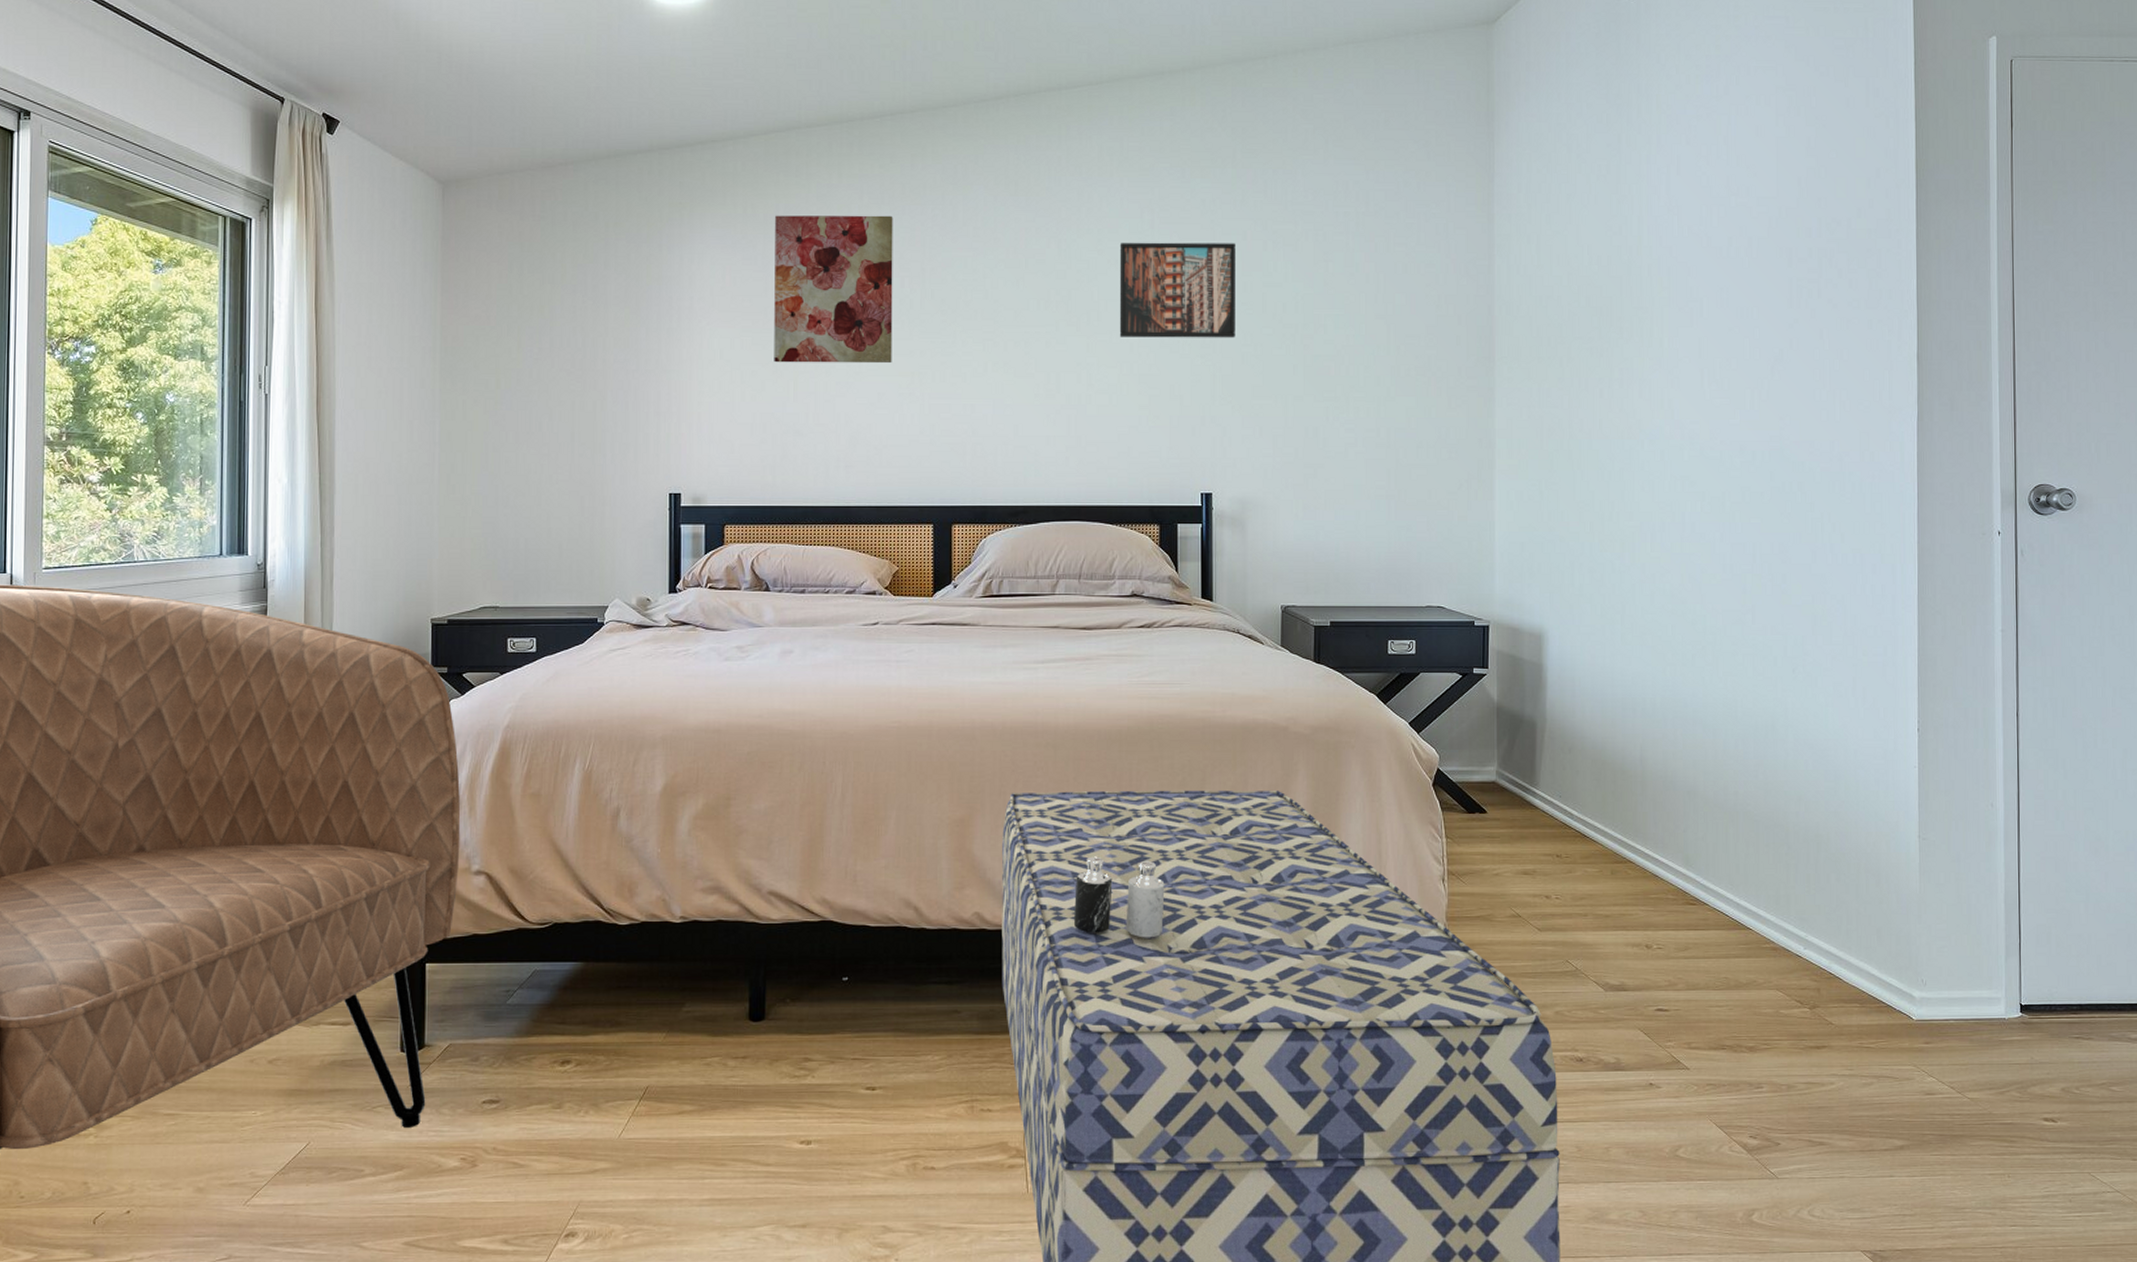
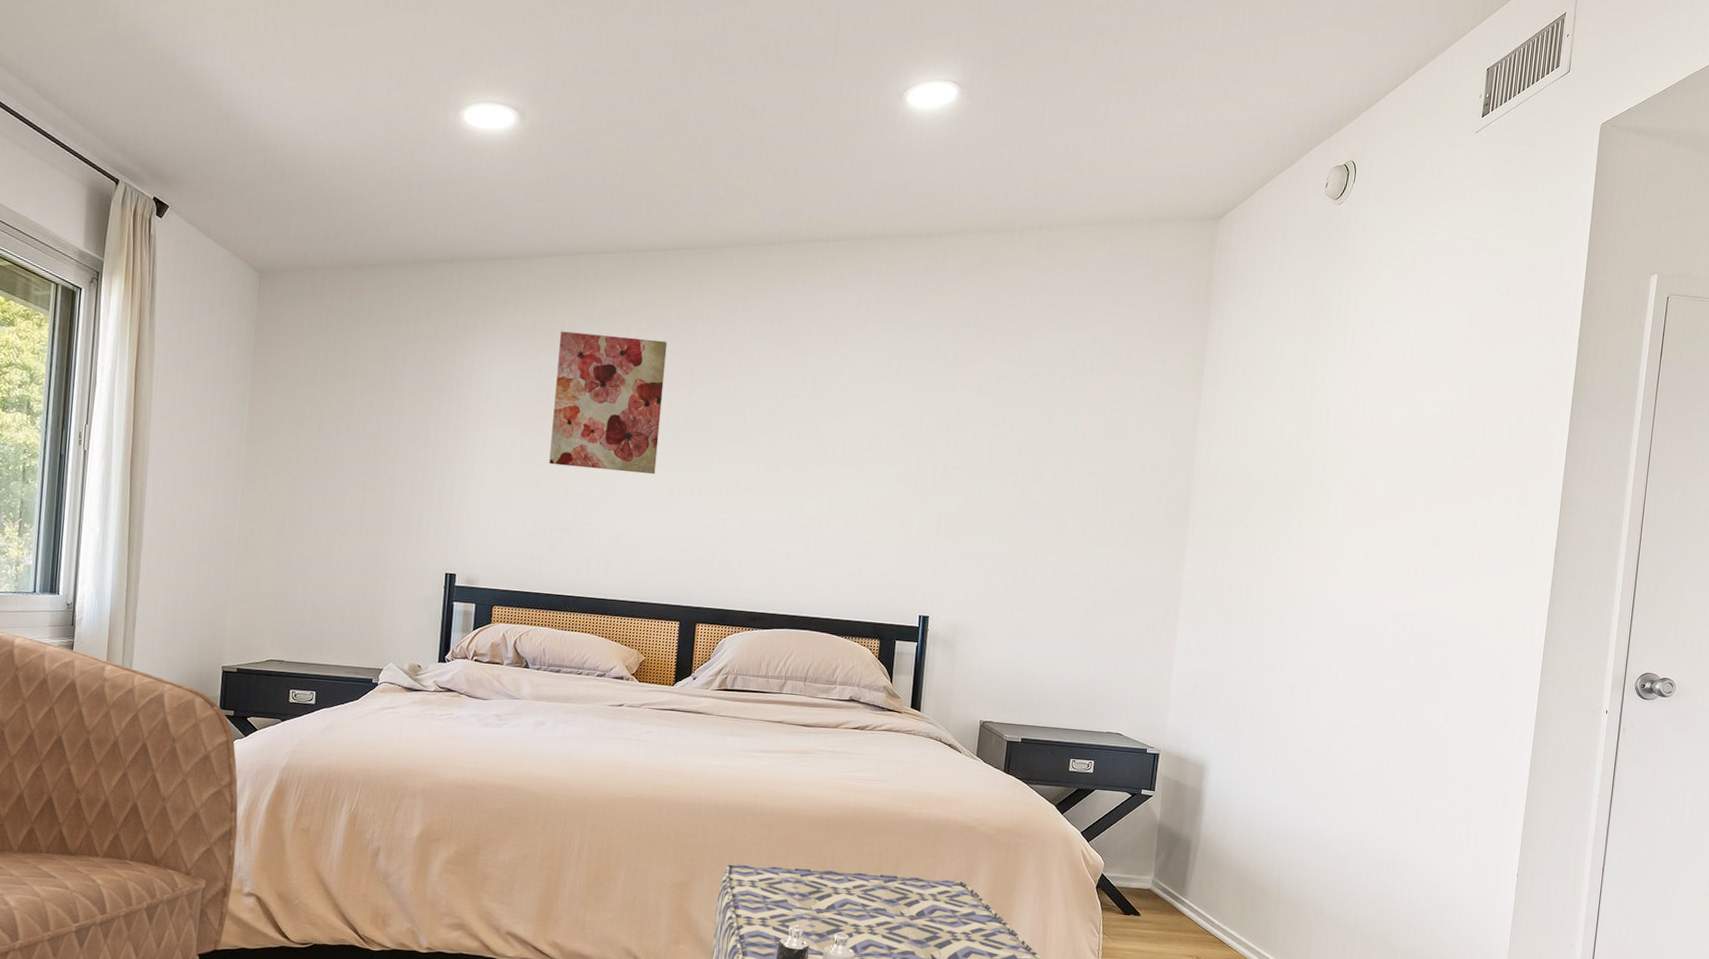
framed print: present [1119,242,1235,338] -> none [860,385,971,481]

